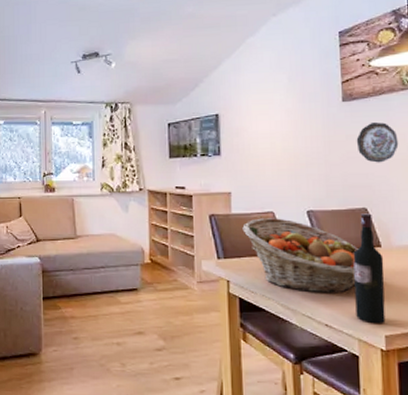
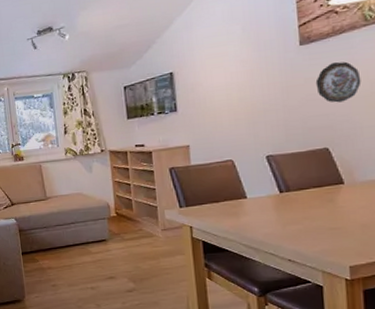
fruit basket: present [242,218,359,293] -> none [202,165,321,232]
wine bottle: present [353,213,386,324] -> none [315,153,350,256]

